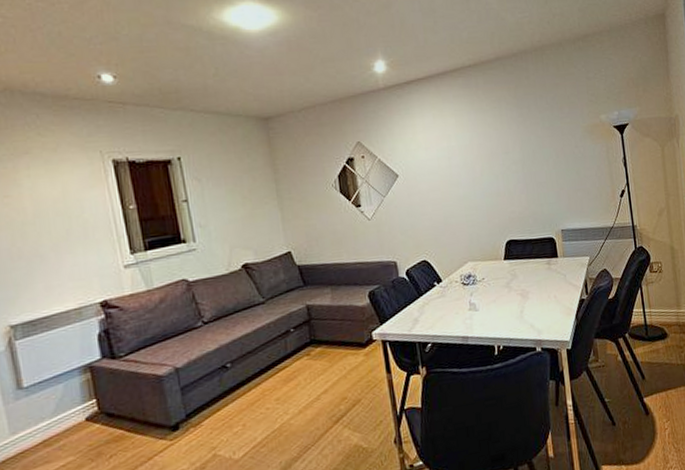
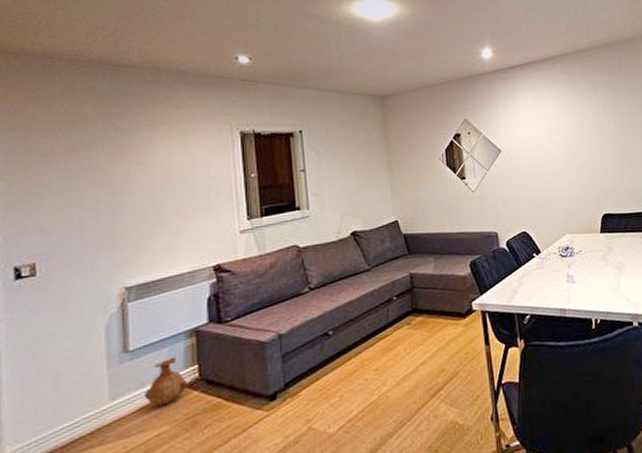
vase: none [45,392,89,438] -> present [145,356,188,406]

